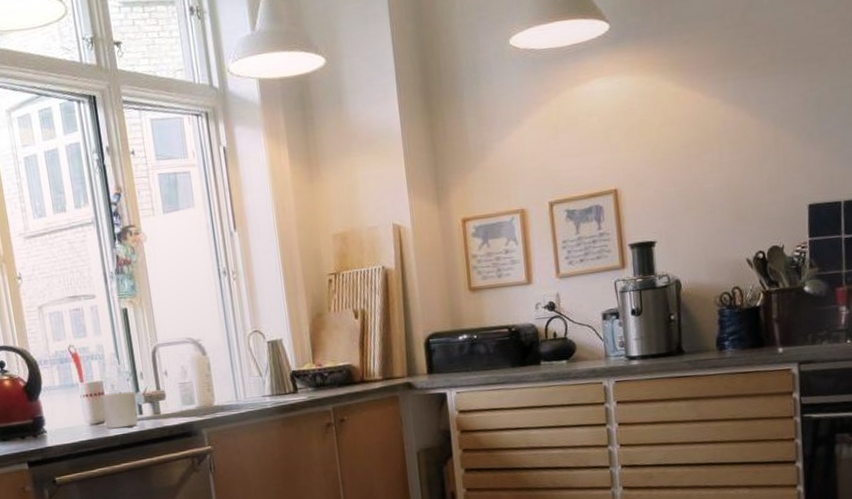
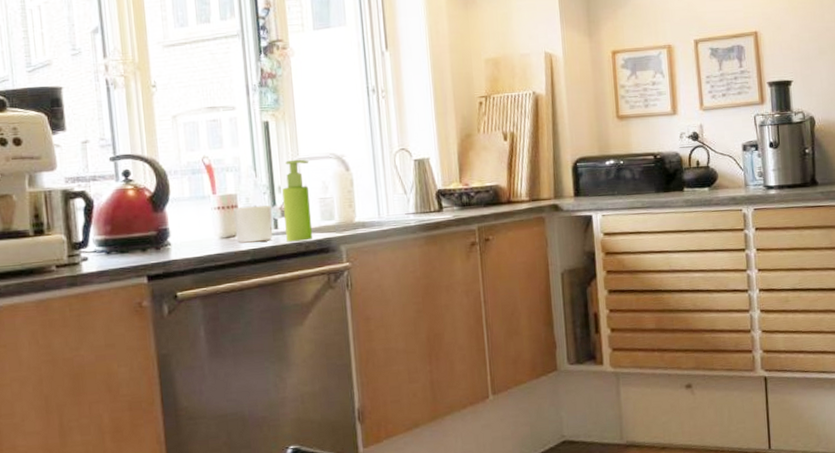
soap dispenser: none [144,345,176,427] -> present [282,159,313,242]

